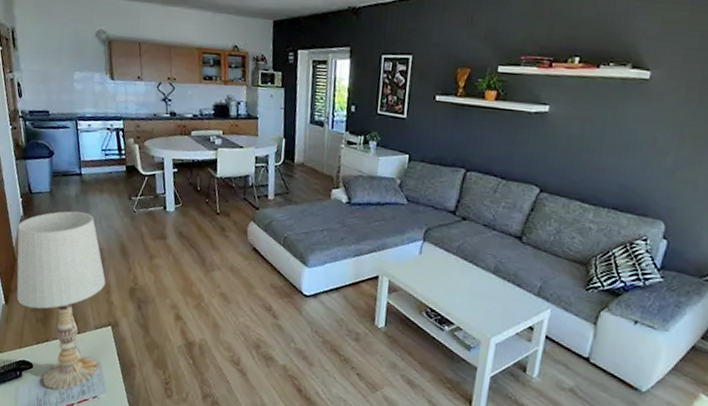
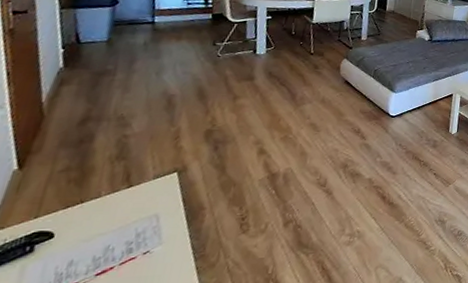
table lamp: present [16,211,106,391] -> none [39,59,175,258]

